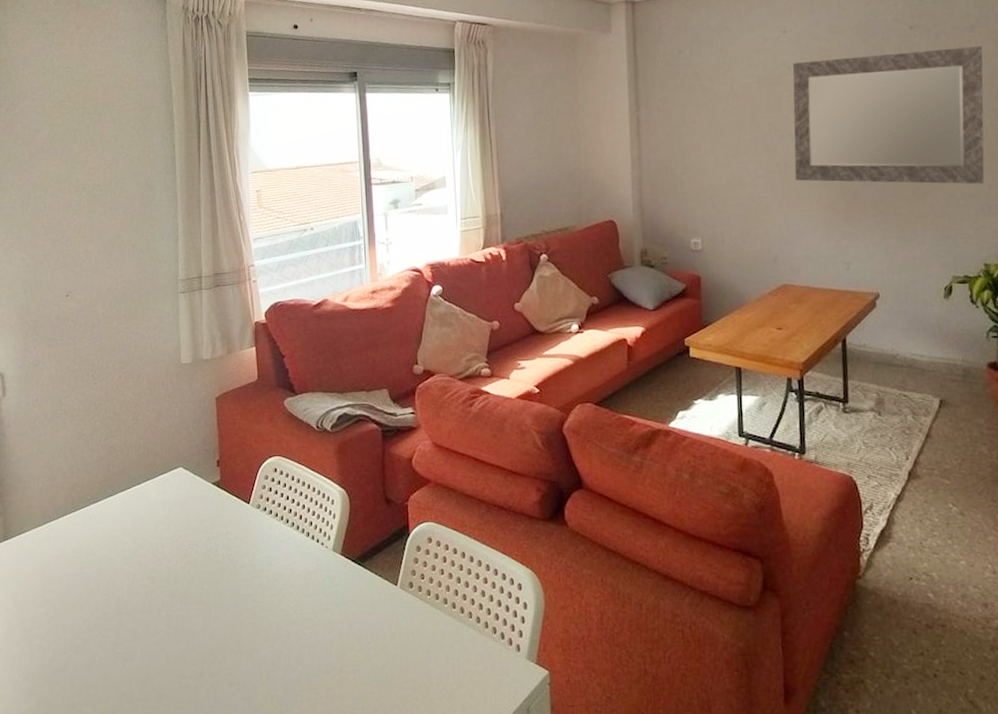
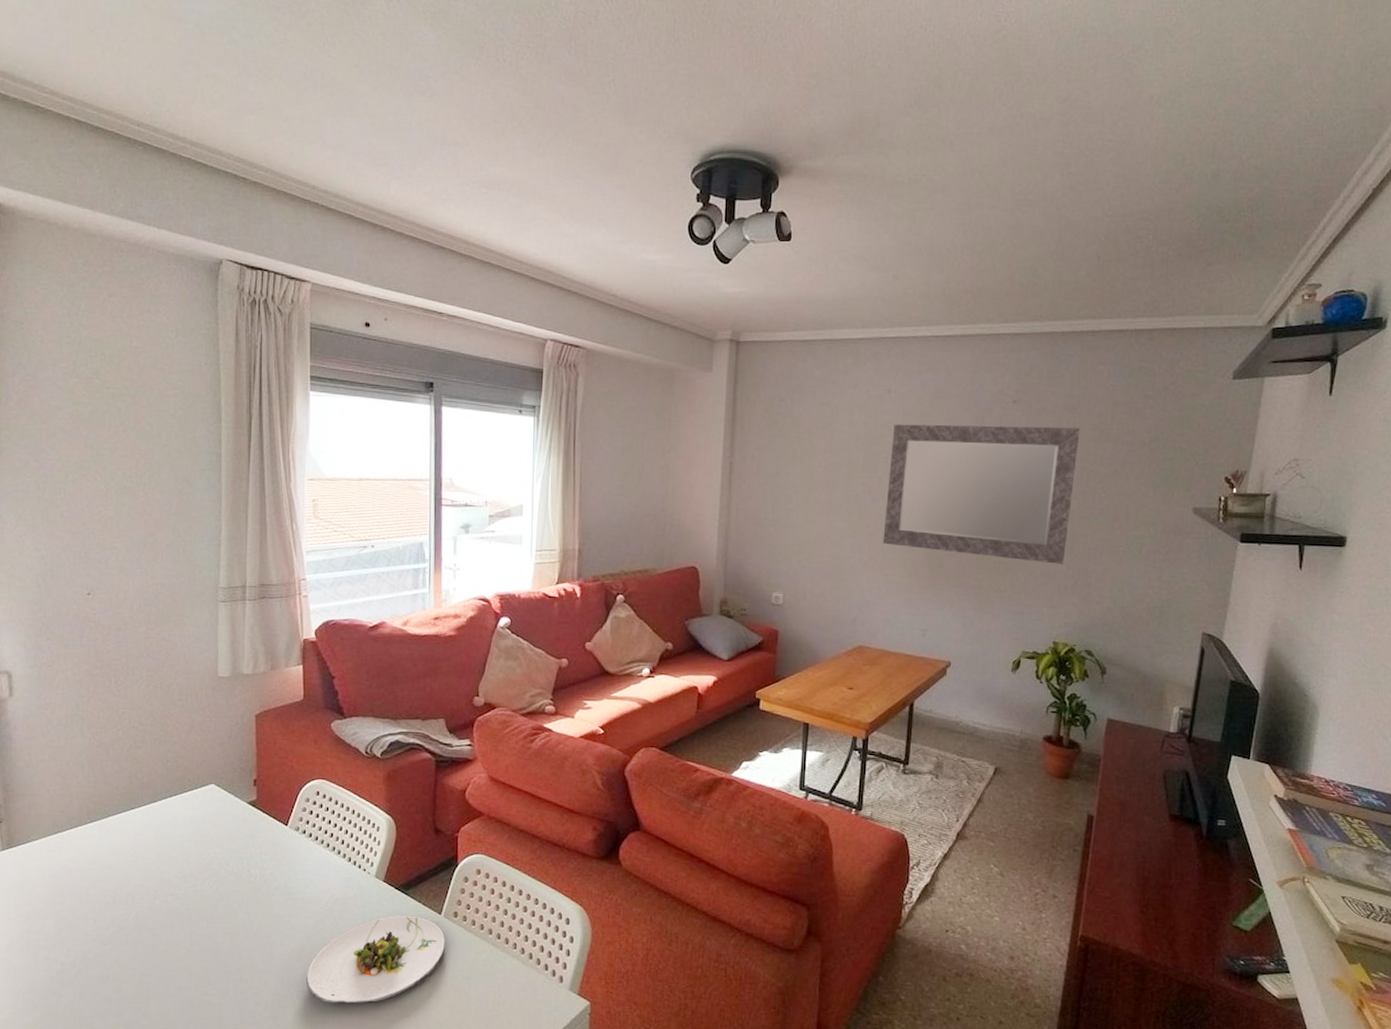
salad plate: none [274,588,403,683] -> present [306,915,445,1004]

